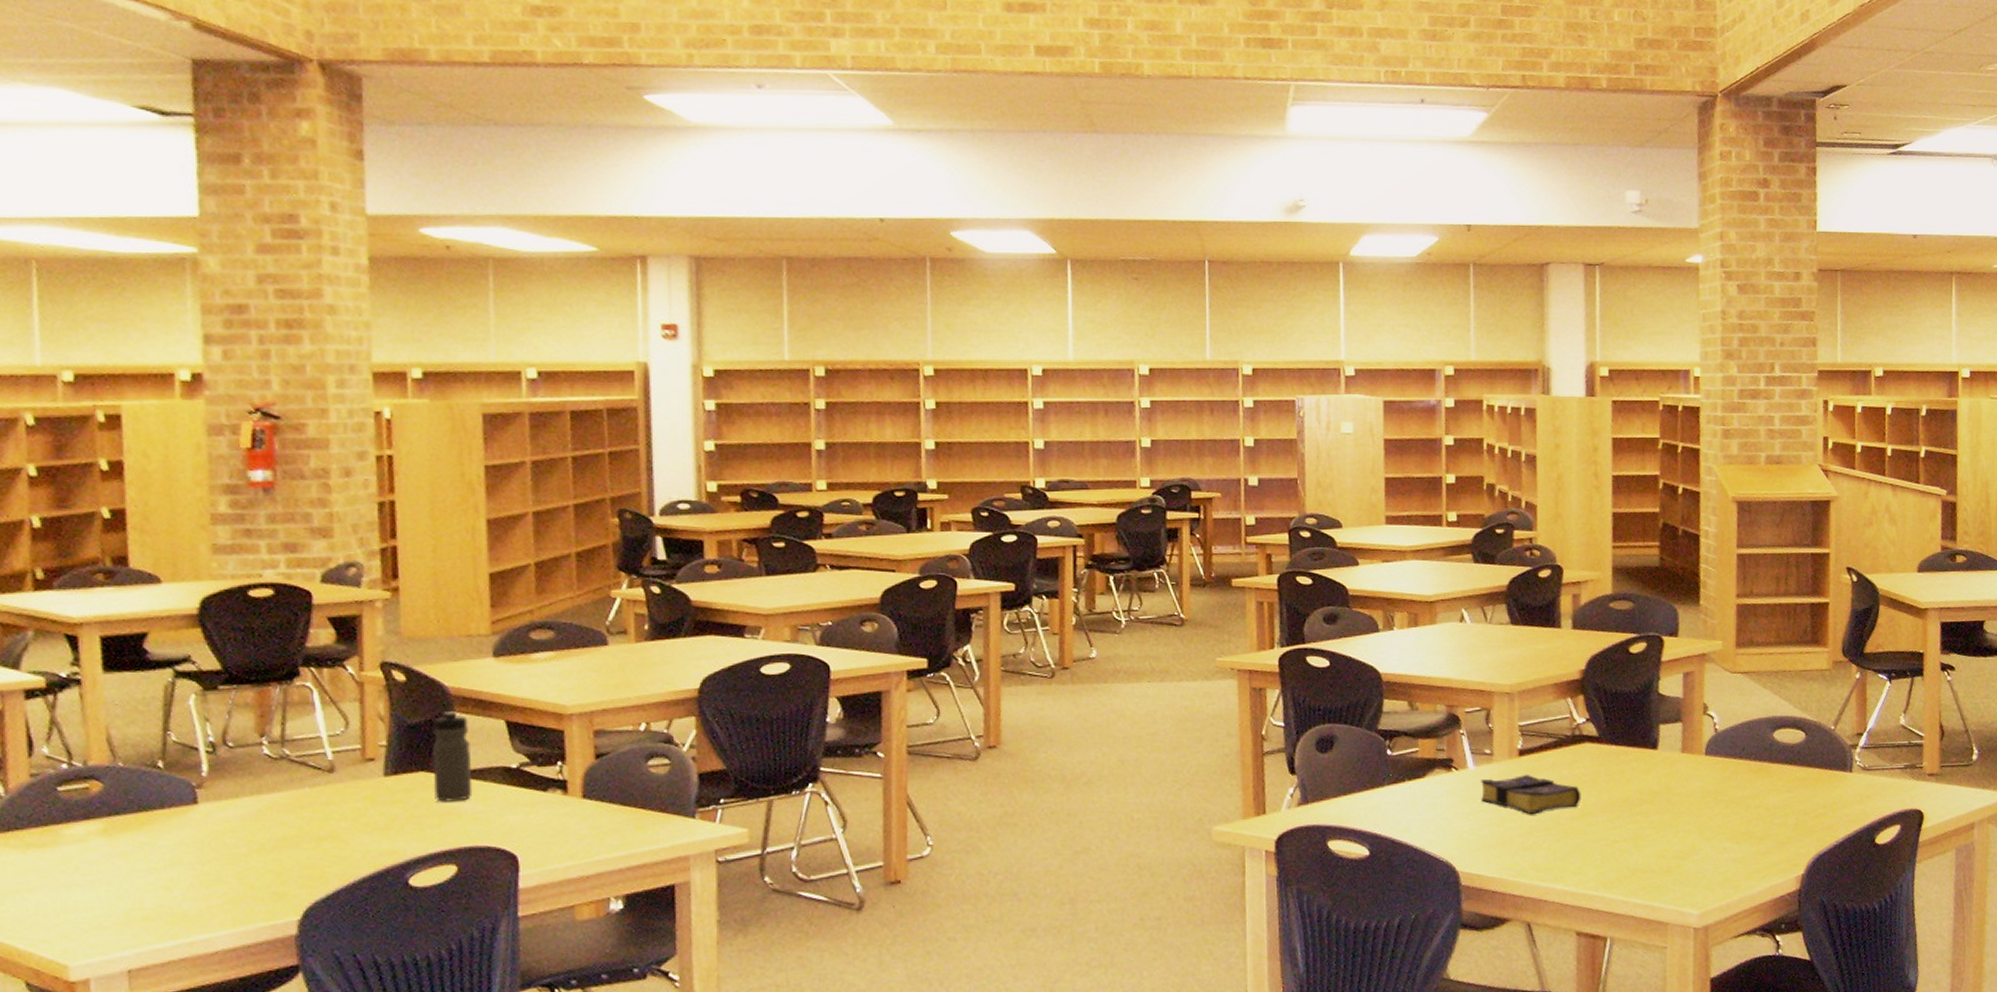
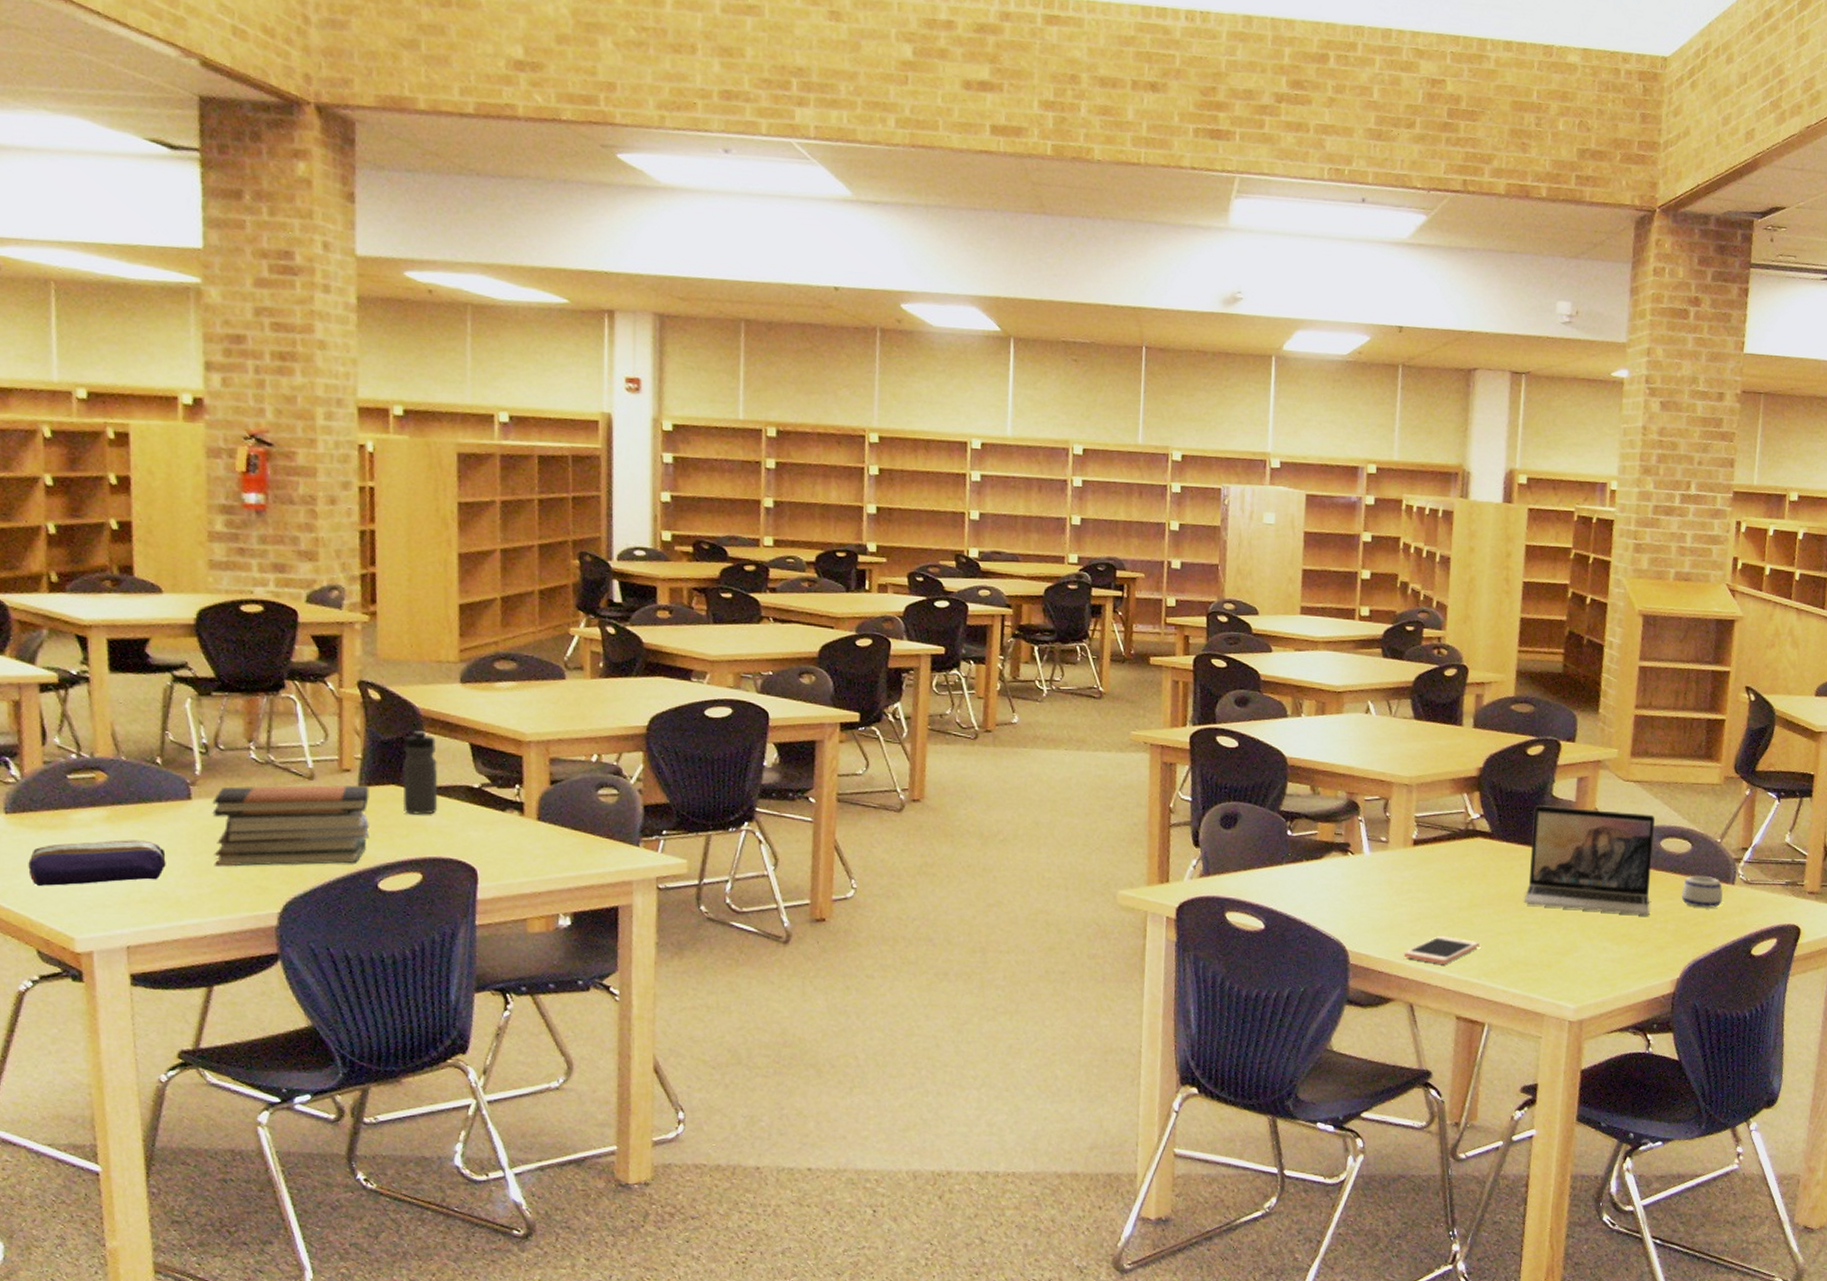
pencil case: none [14,852,170,911] -> present [28,840,166,886]
book stack: none [221,774,399,875] -> present [212,784,370,867]
book: present [1481,774,1581,815] -> none [1374,863,1471,903]
cell phone: none [1517,847,1595,879] -> present [1403,935,1480,964]
laptop: none [1637,703,1768,811] -> present [1523,804,1656,915]
mug: none [1799,765,1841,799] -> present [1681,875,1723,908]

